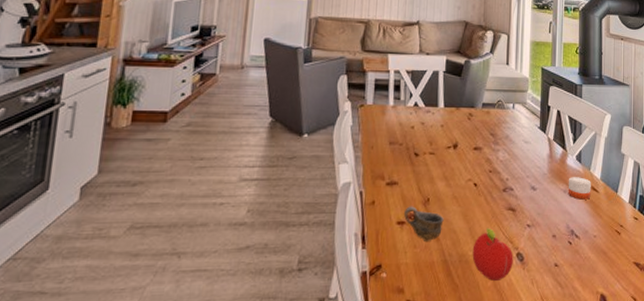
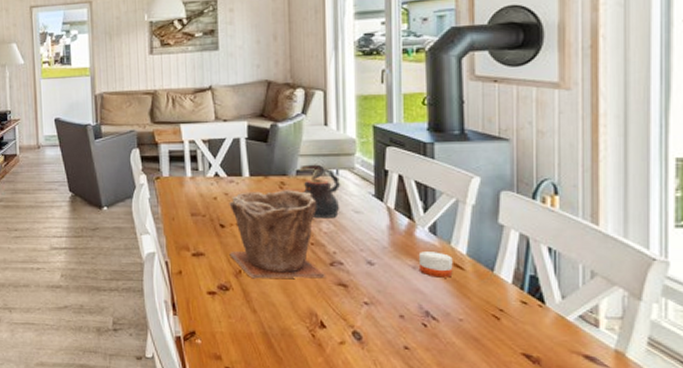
cup: present [404,206,444,241] -> none [215,277,260,313]
plant pot: none [420,121,500,207] -> present [229,190,327,279]
fruit: present [472,228,514,281] -> none [296,303,349,358]
teapot: none [485,98,516,148] -> present [299,164,341,219]

